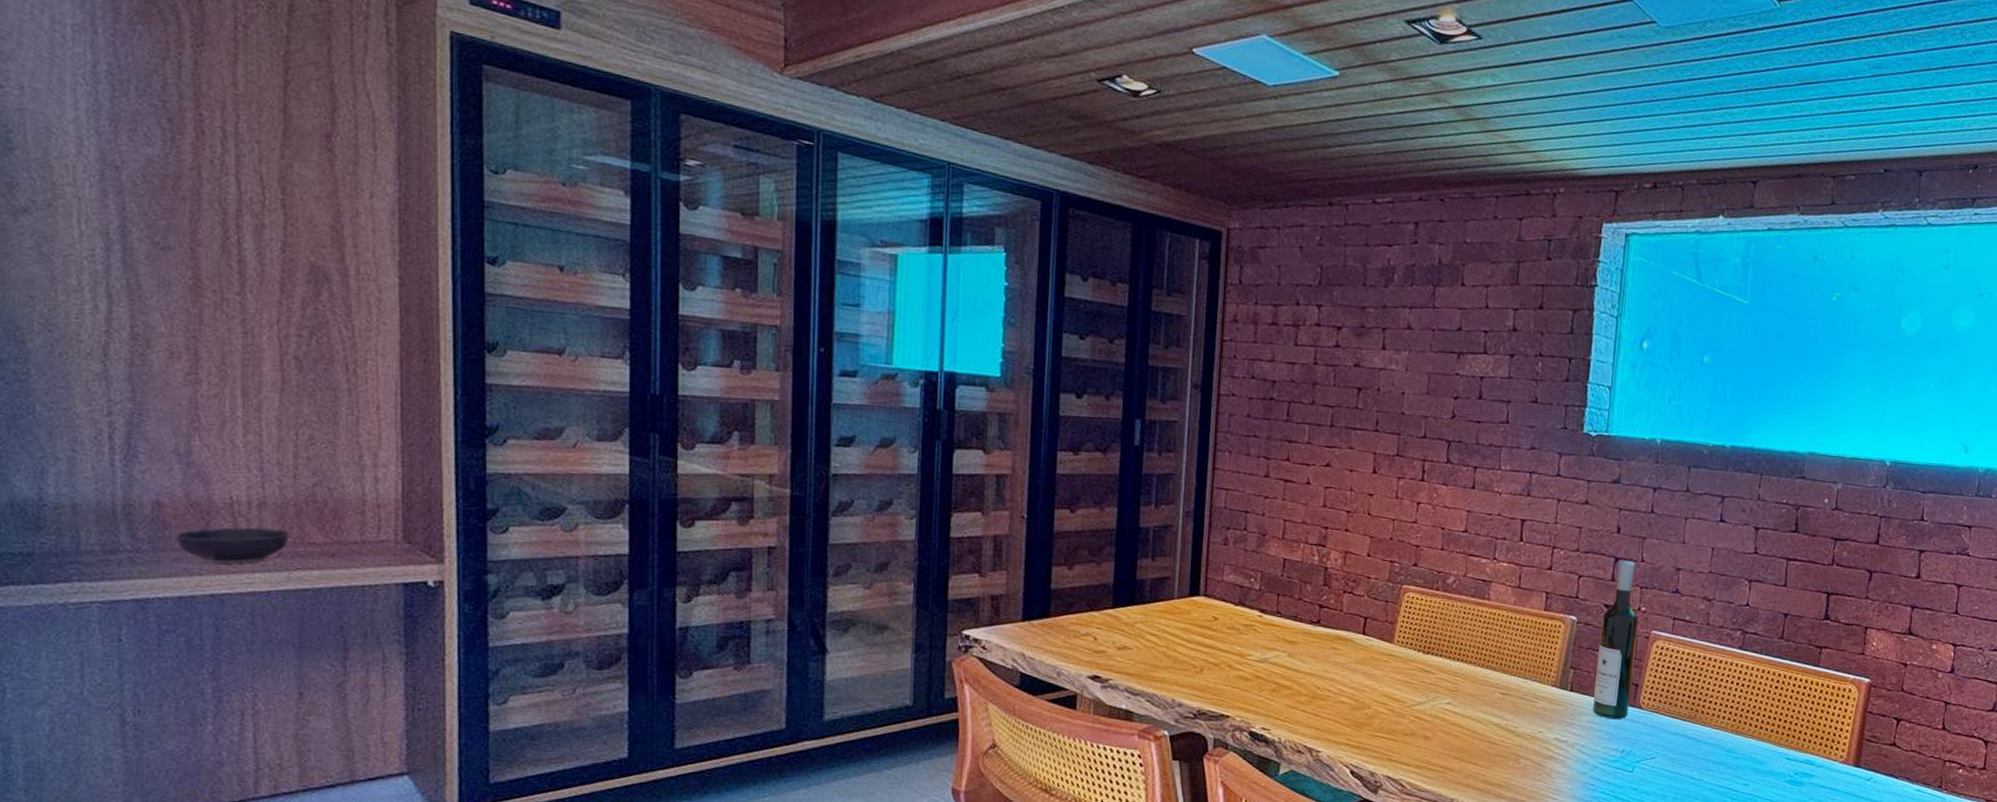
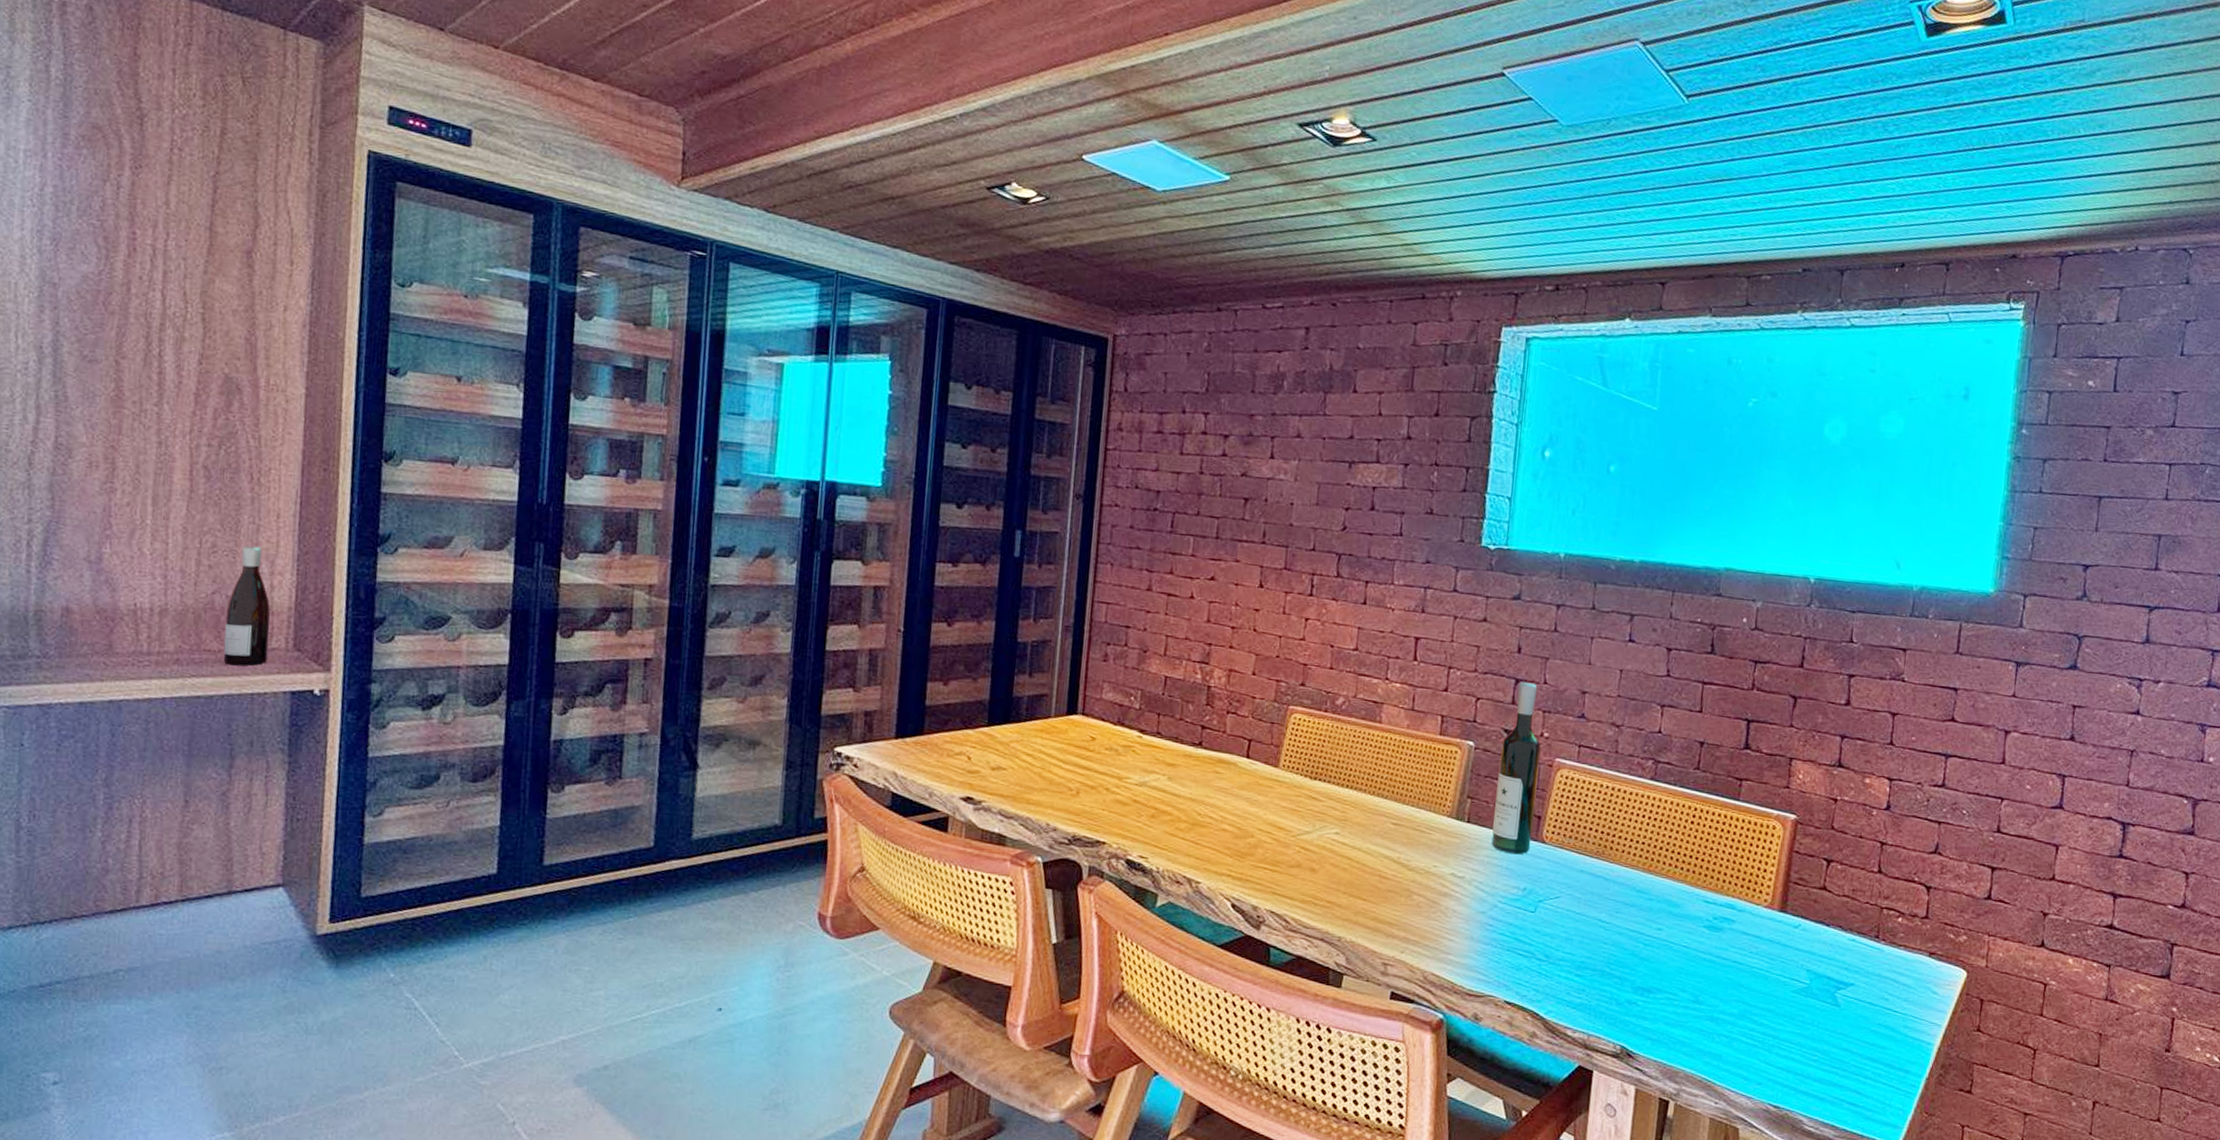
bowl: present [176,527,290,564] -> none [81,634,187,670]
bottle: none [329,437,377,559] -> present [223,545,271,666]

